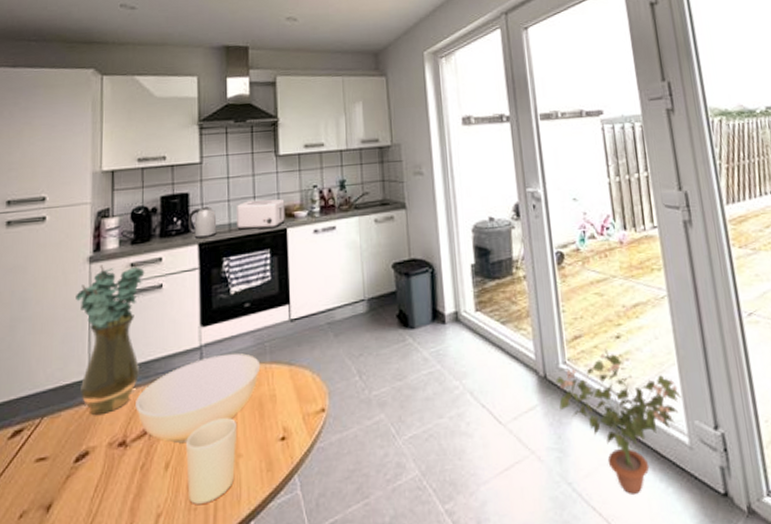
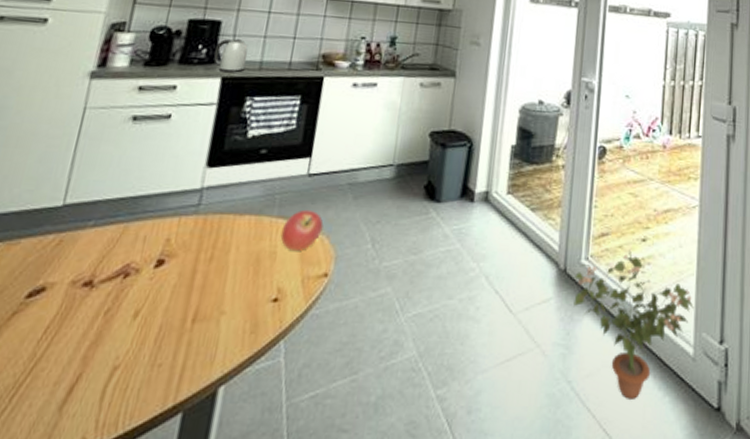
vase: present [76,263,145,415] -> none [49,82,154,248]
bowl: present [135,353,261,443] -> none [112,200,267,290]
mug: present [186,418,238,505] -> none [154,270,227,362]
toaster: present [237,199,285,230] -> none [269,40,327,75]
fruit: none [276,352,312,393] -> present [280,209,324,252]

